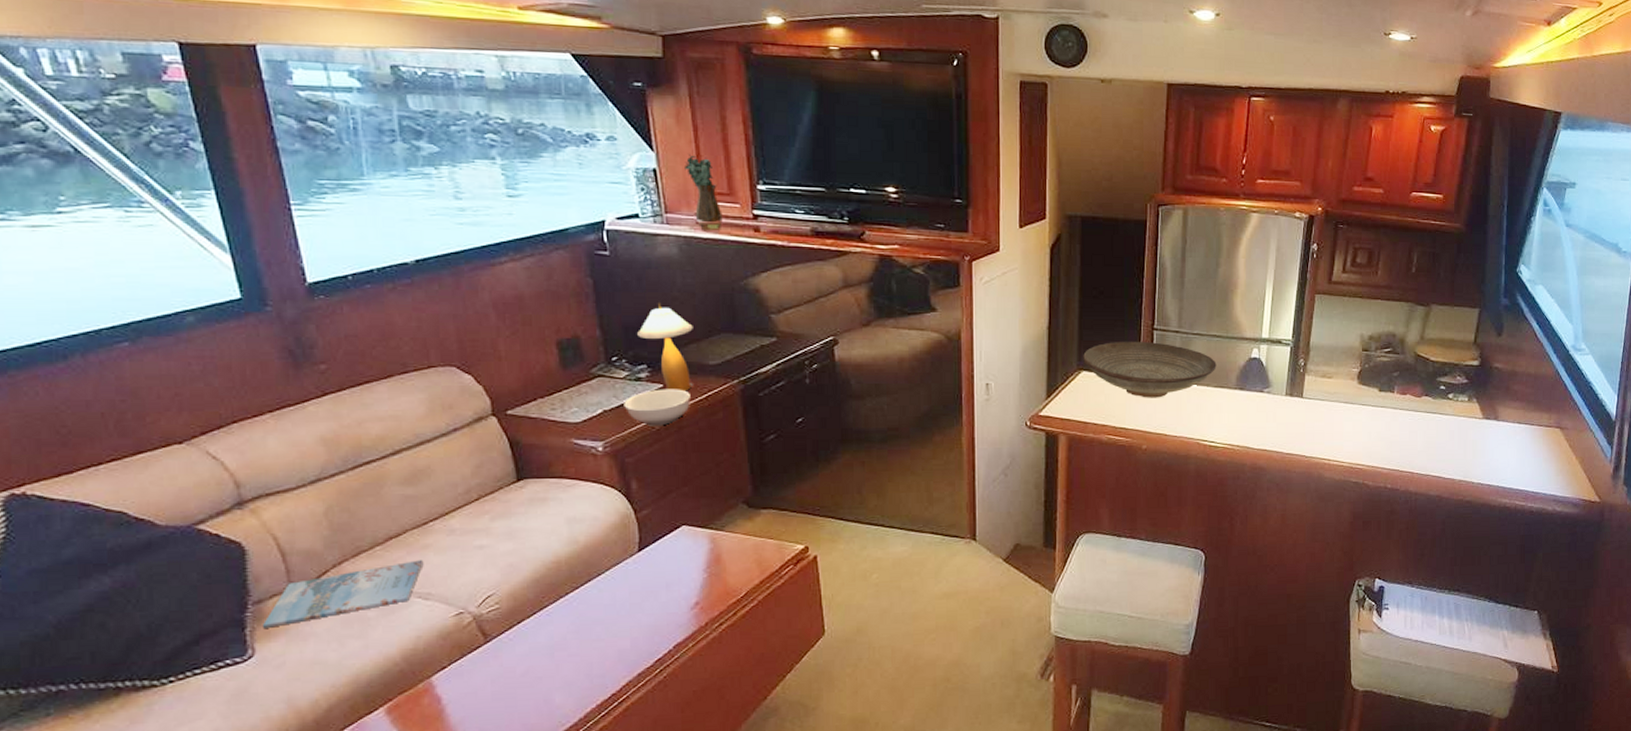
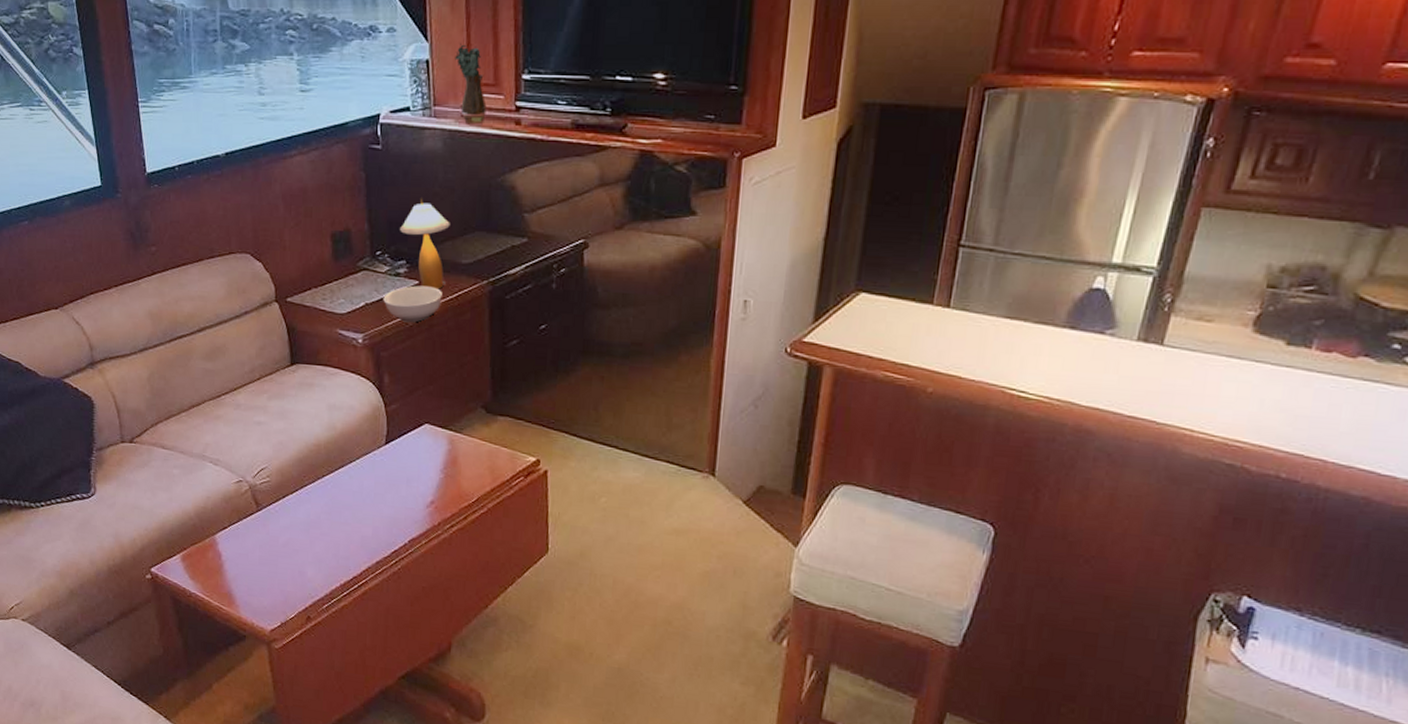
magazine: present [262,560,424,628] -> none [101,428,216,472]
decorative bowl: present [1083,341,1217,398] -> none [863,258,1042,332]

